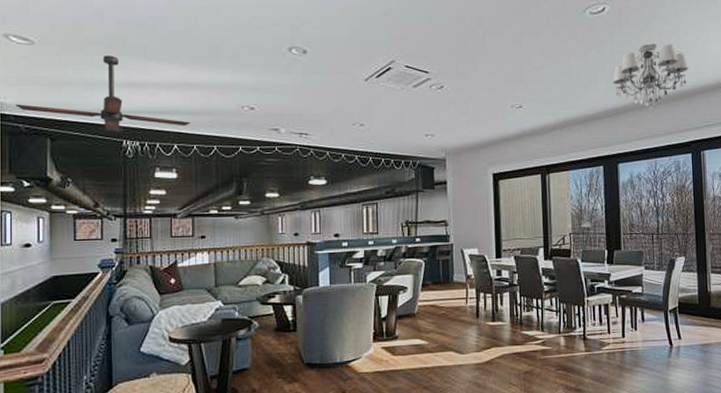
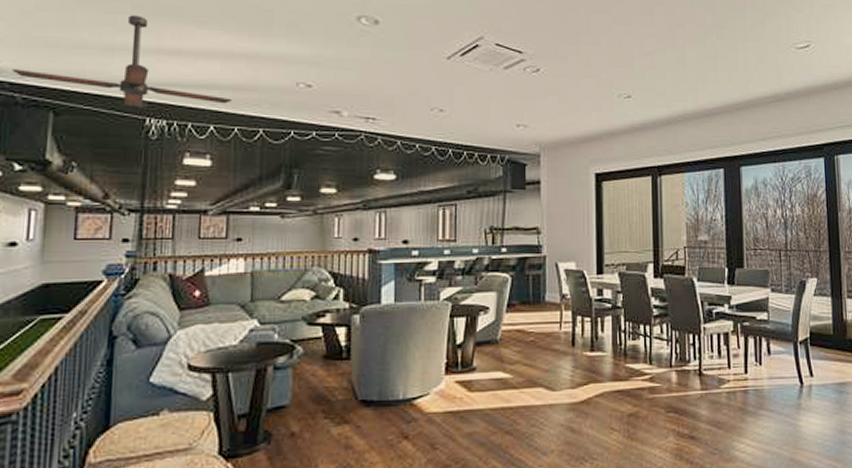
chandelier: present [613,44,689,113] -> none [735,31,821,109]

